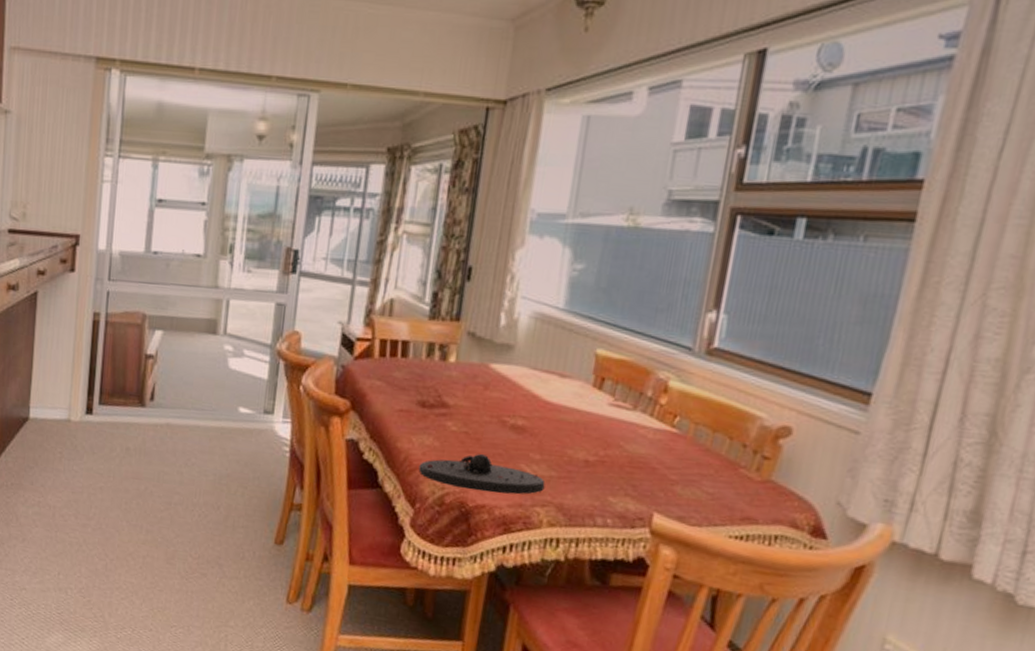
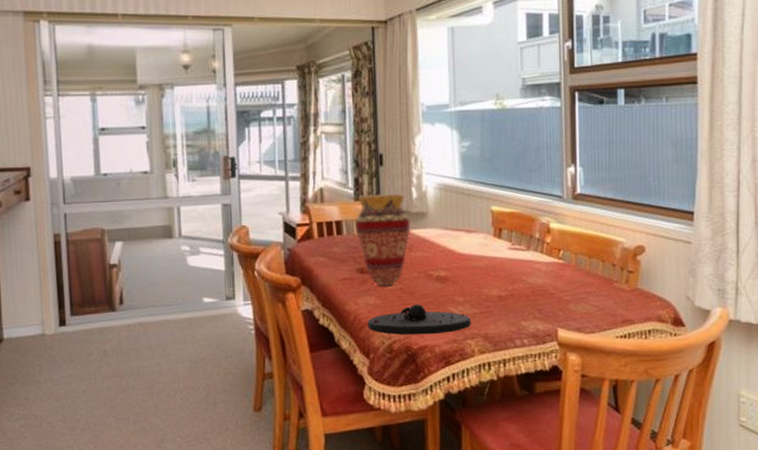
vase: none [423,312,492,426] -> present [355,193,411,285]

